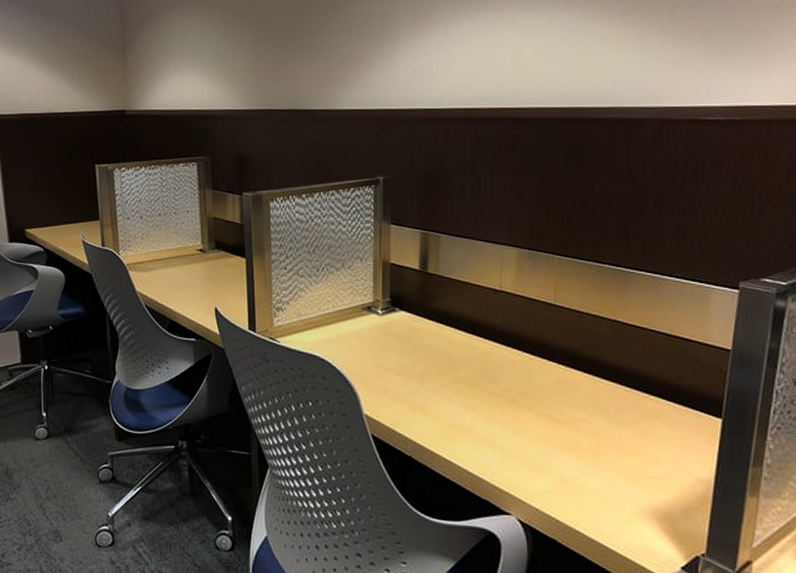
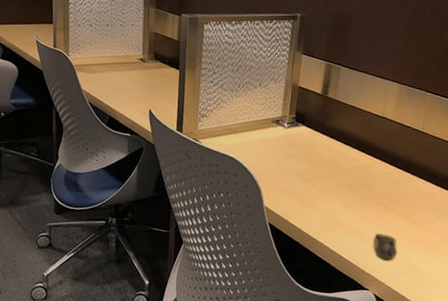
computer mouse: none [509,439,543,474] -> present [373,233,398,261]

